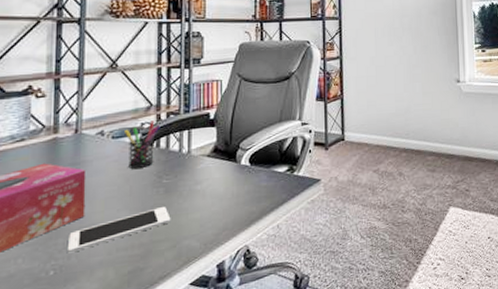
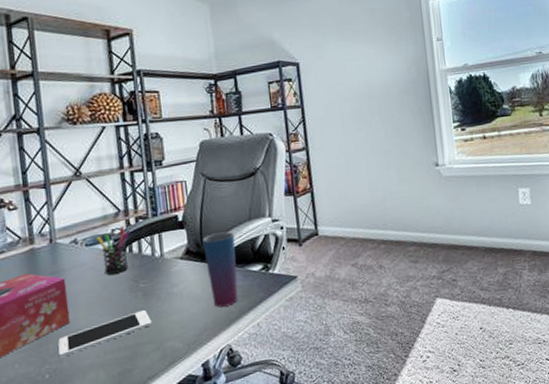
cup: none [231,132,264,207] -> present [202,231,238,308]

